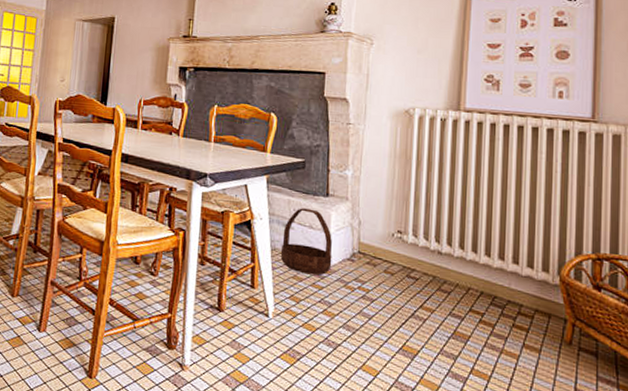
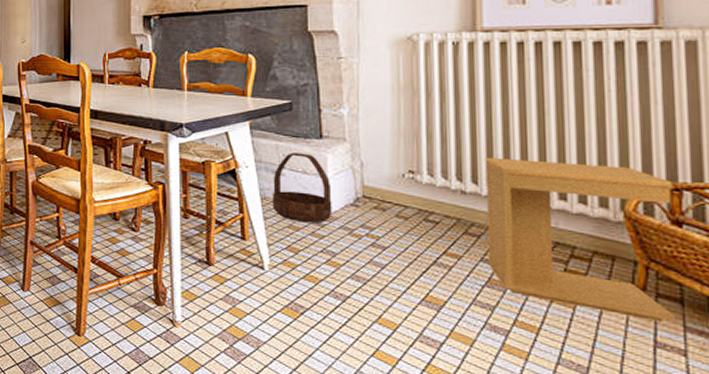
side table: none [454,222,596,373] -> present [484,157,675,323]

